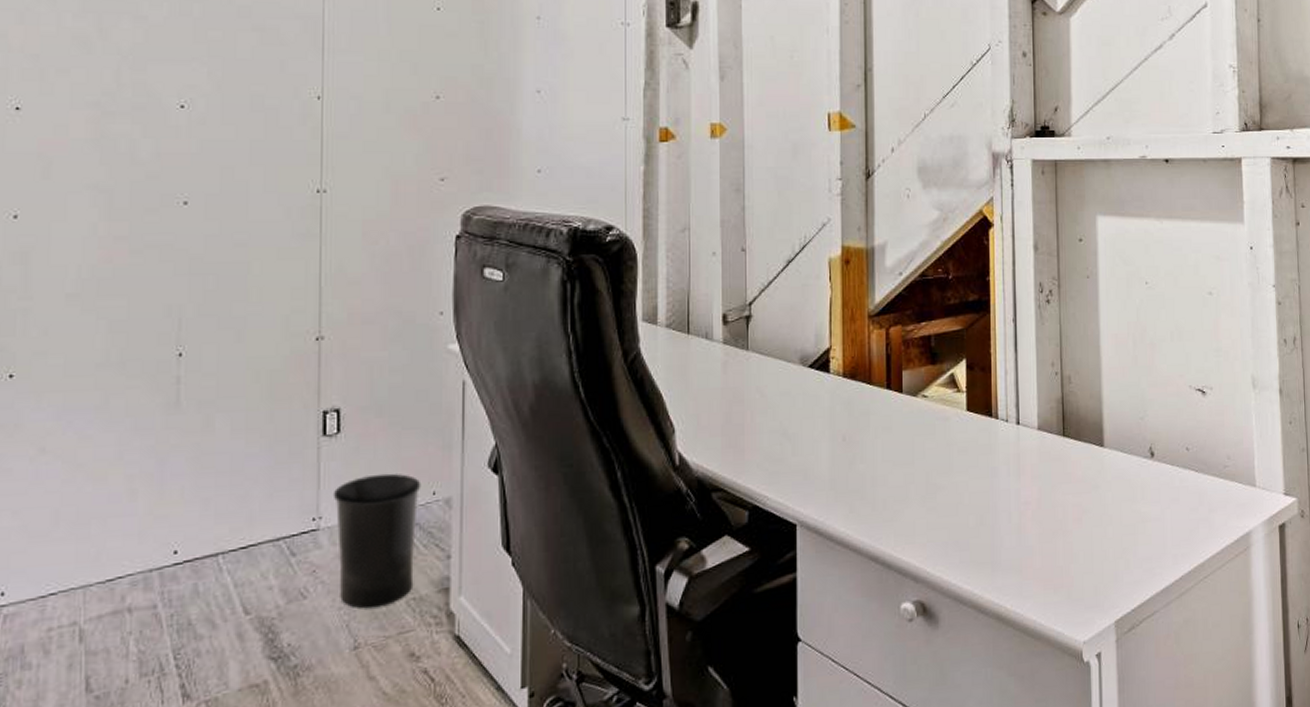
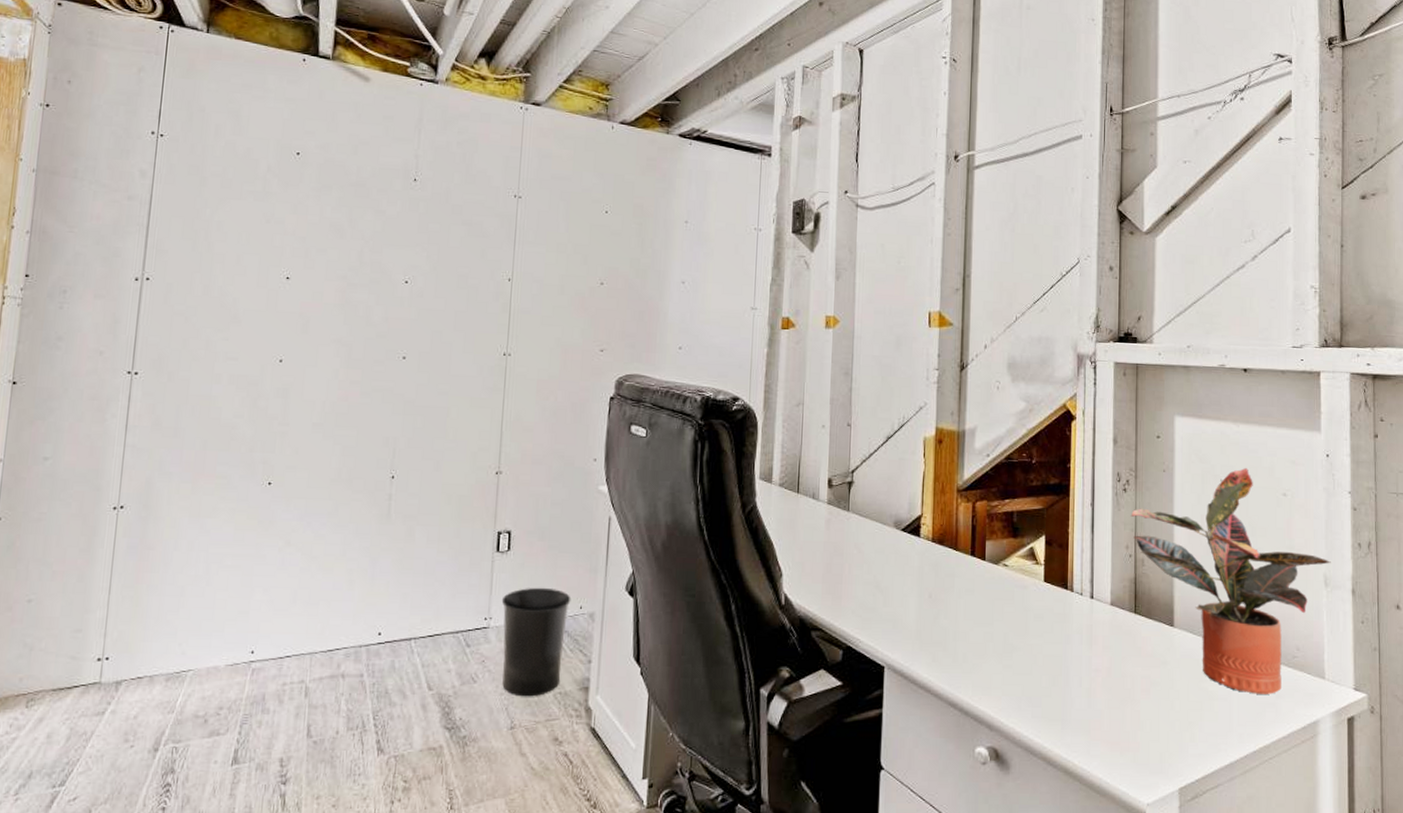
potted plant: none [1055,266,1258,511] -> present [1130,467,1331,694]

